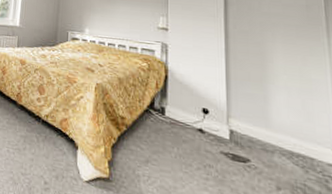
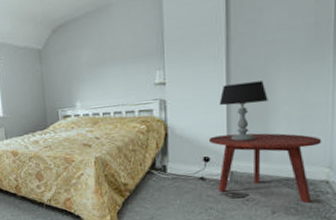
side table: none [207,89,325,187] -> present [208,133,322,203]
table lamp: none [218,43,266,103] -> present [219,80,268,142]

